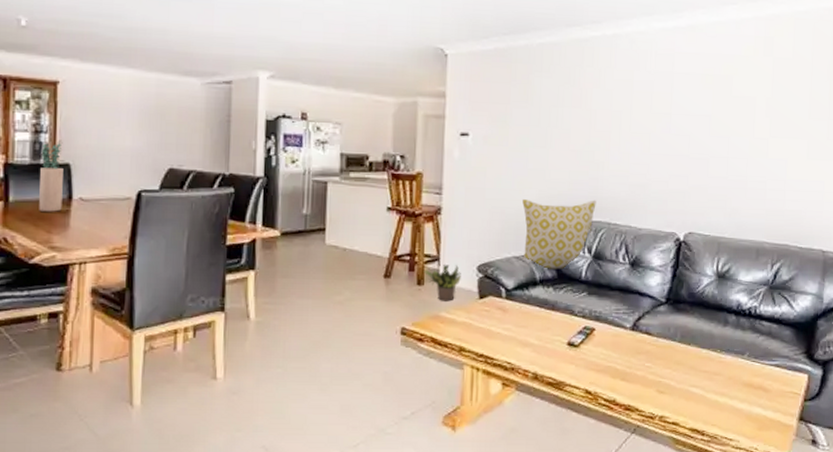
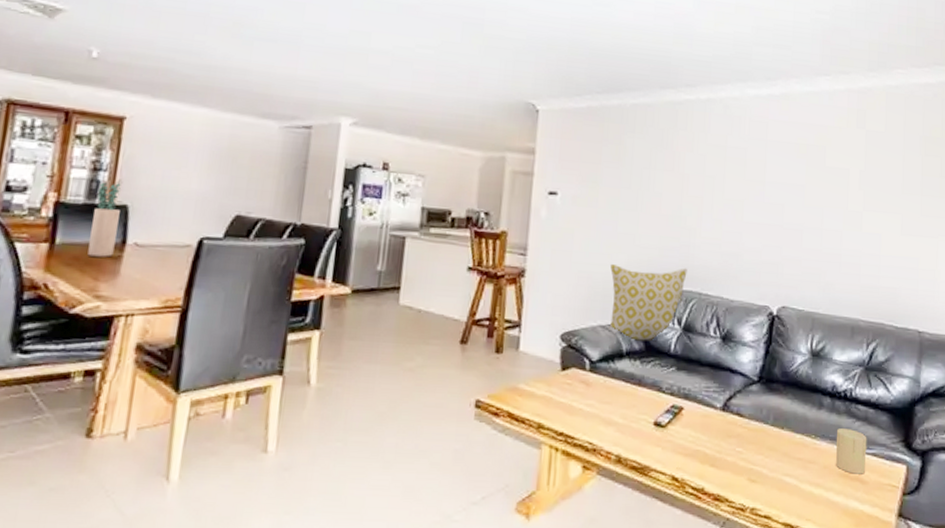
potted plant: present [423,263,461,302] -> none [503,330,543,372]
candle: none [739,342,771,384] -> present [835,427,867,474]

